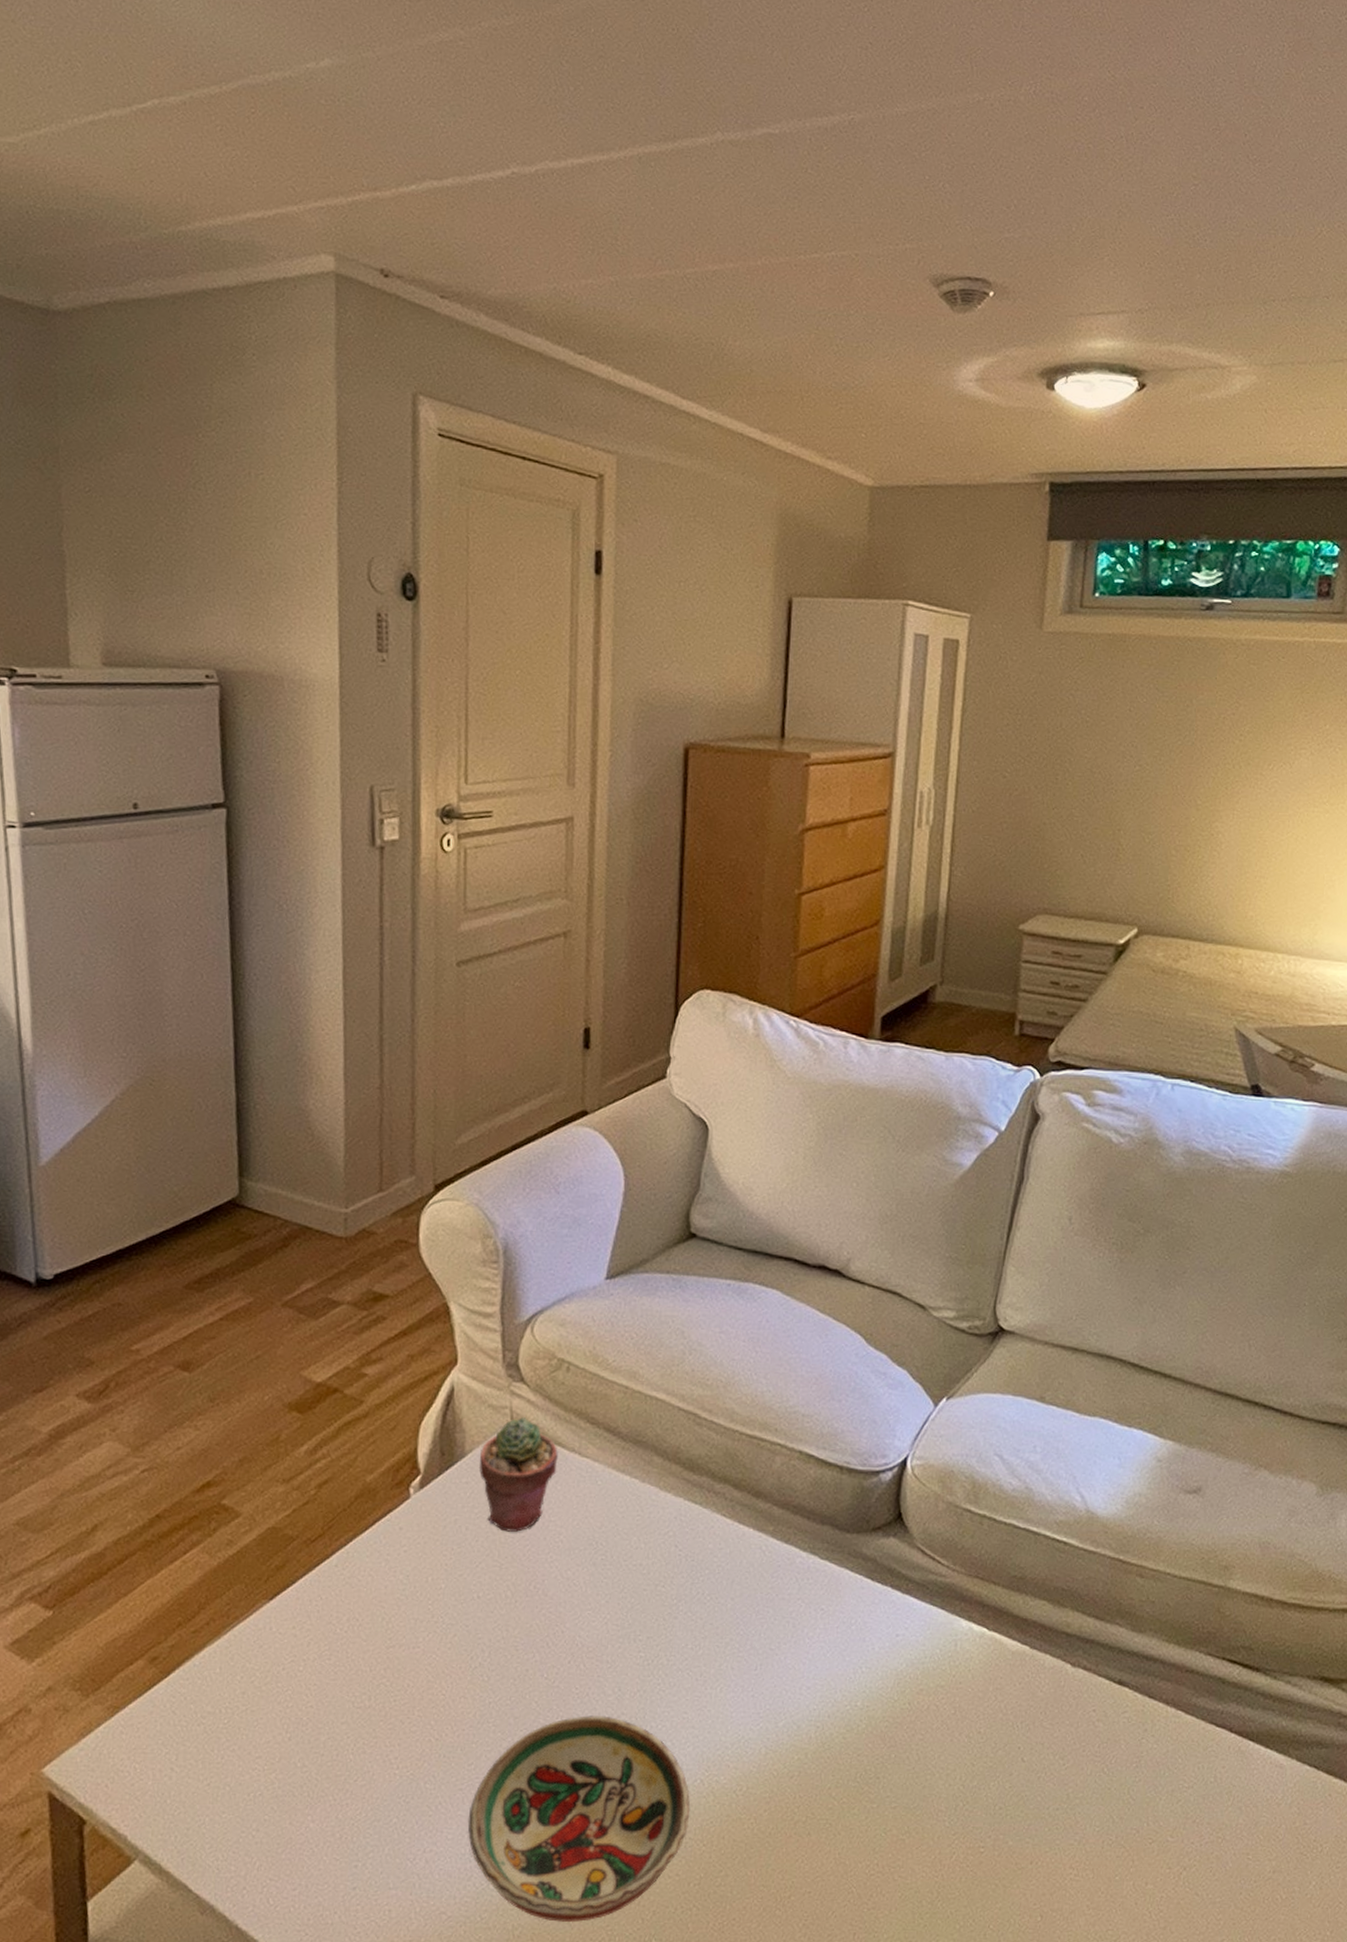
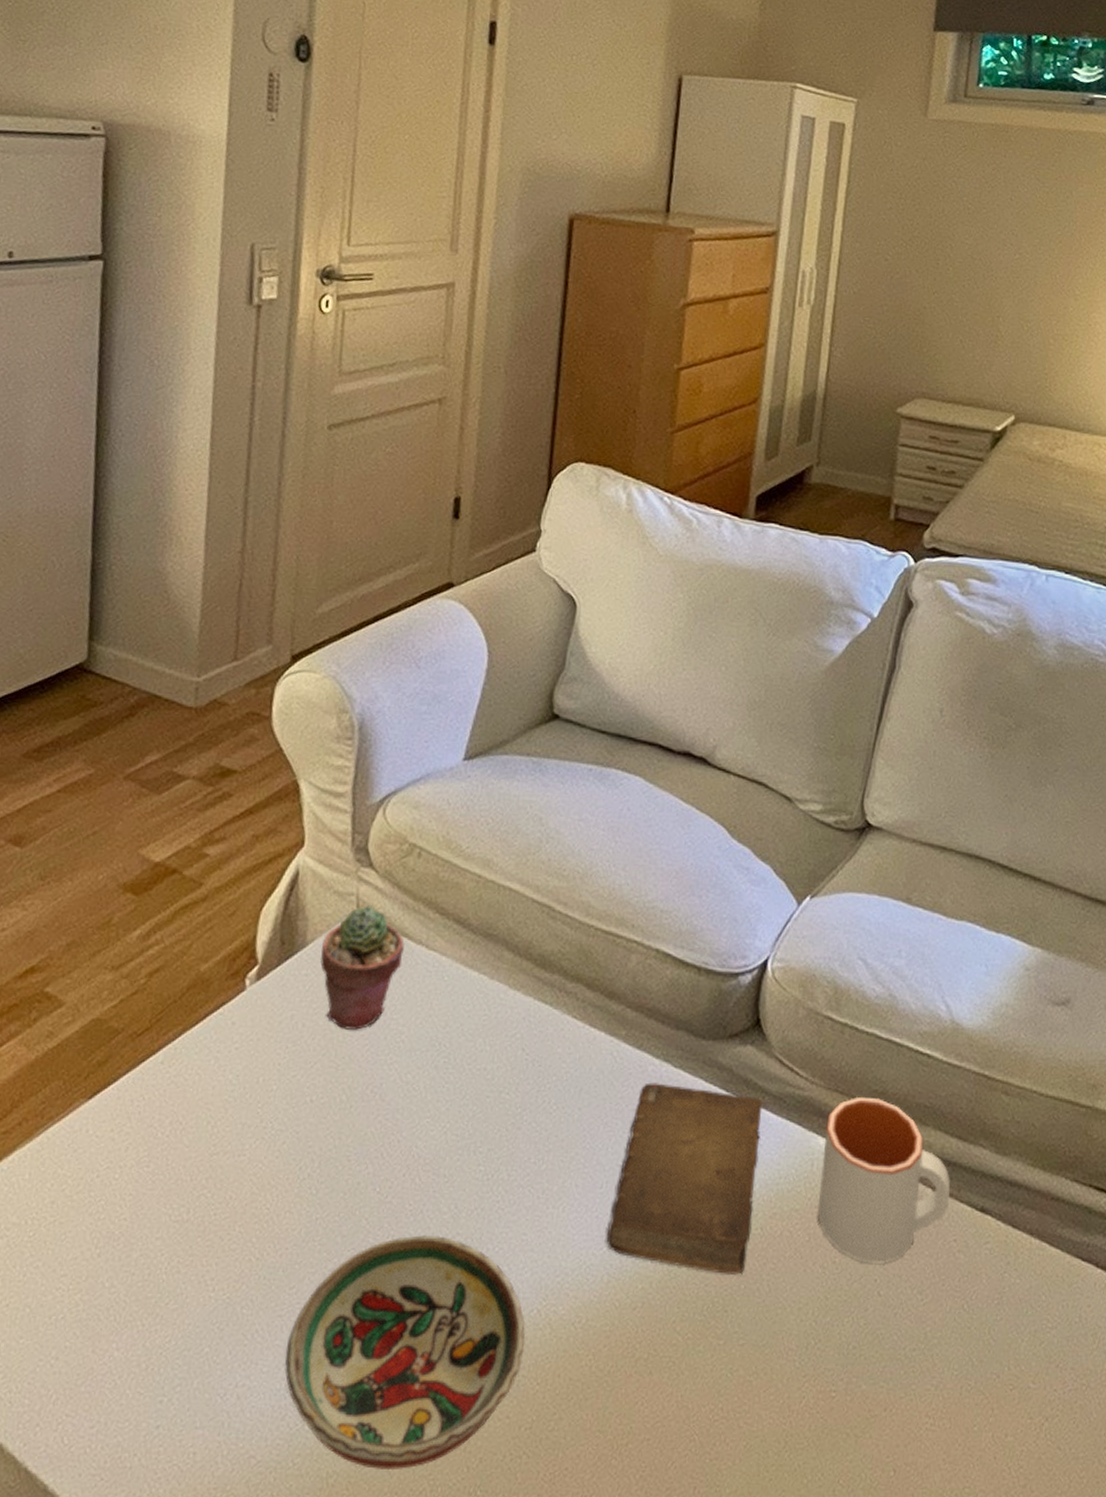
book: none [762,1573,907,1745] -> present [606,1082,763,1275]
mug: none [962,1582,1088,1733] -> present [817,1096,950,1264]

